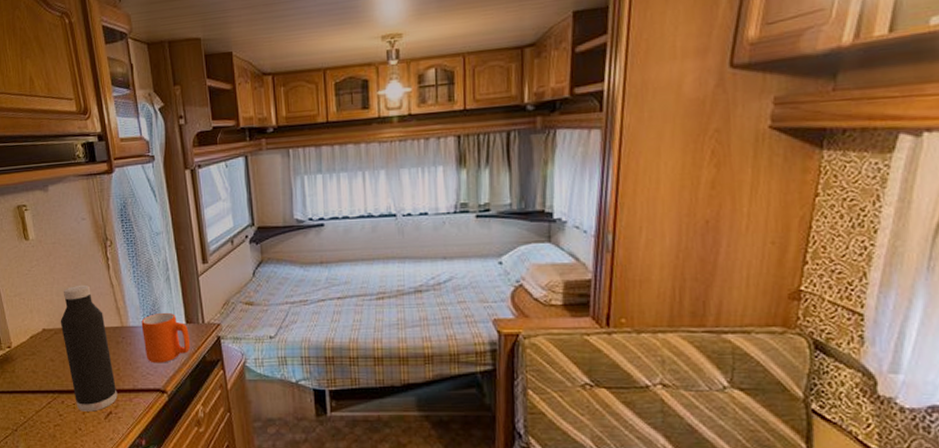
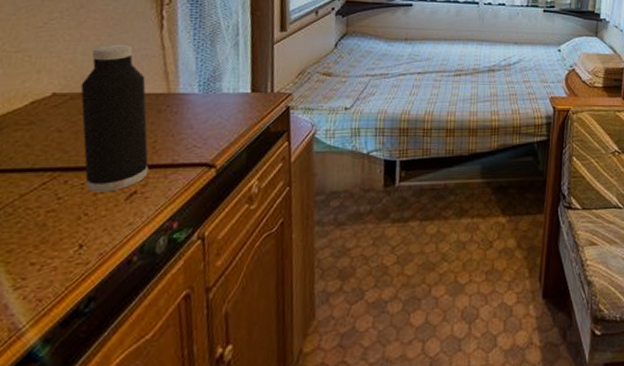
mug: present [141,312,191,364] -> none [194,79,254,135]

